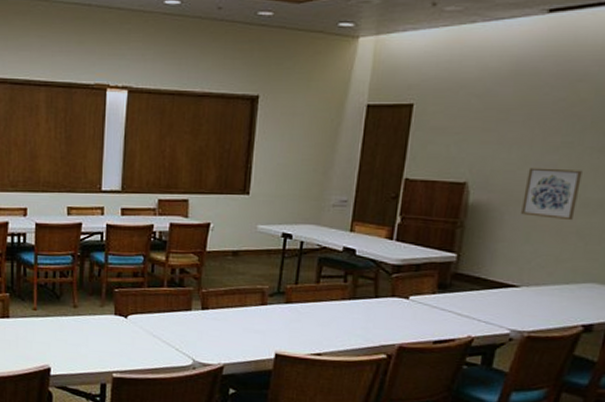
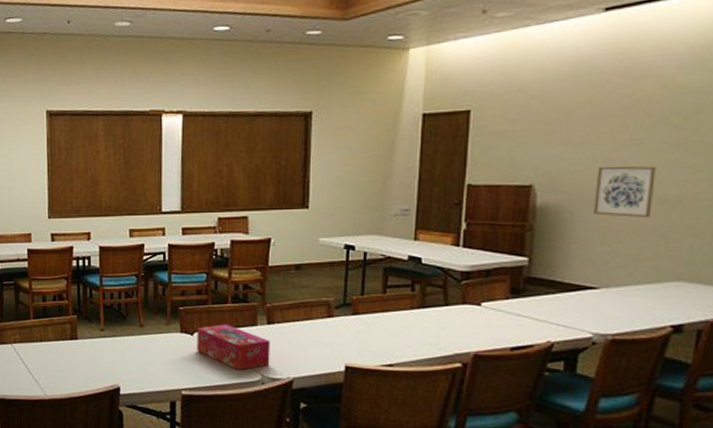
tissue box: none [130,308,203,355] -> present [196,324,270,371]

